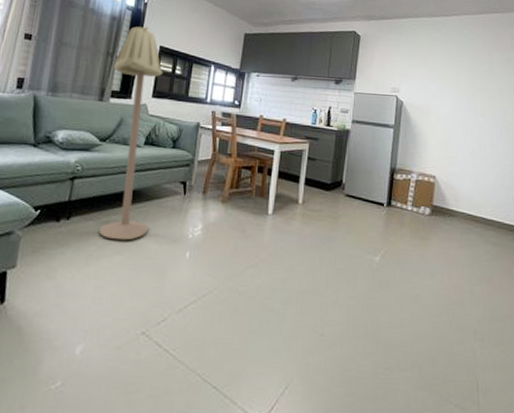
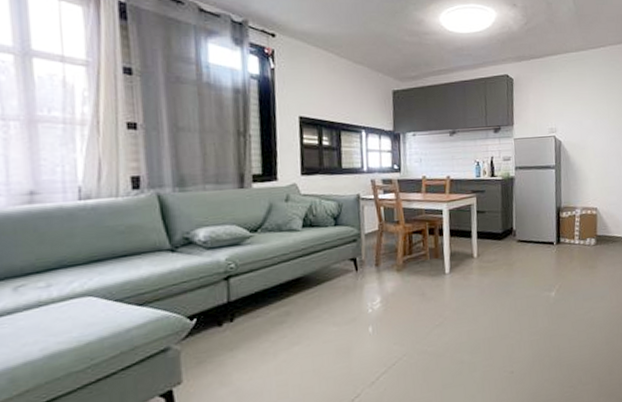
floor lamp: present [98,26,163,241] -> none [248,96,324,332]

